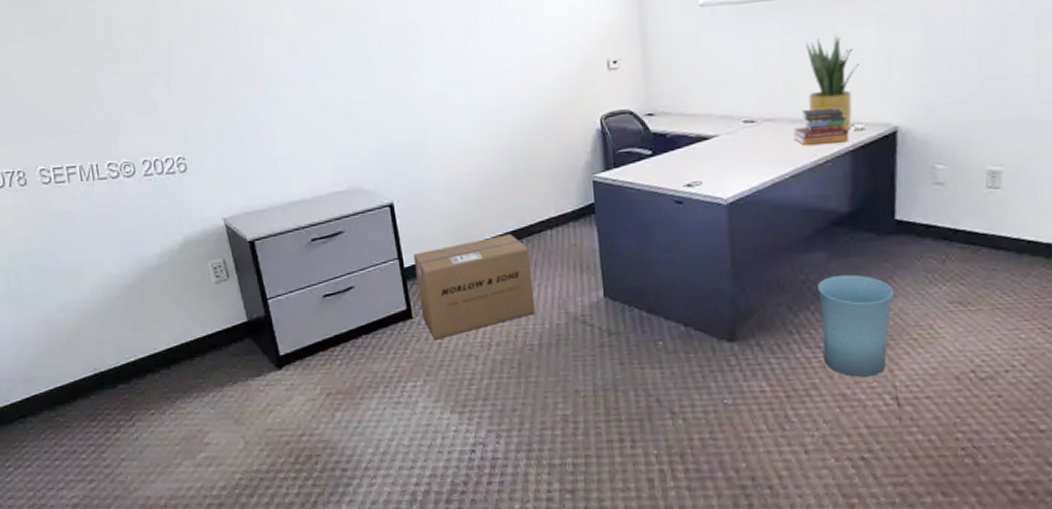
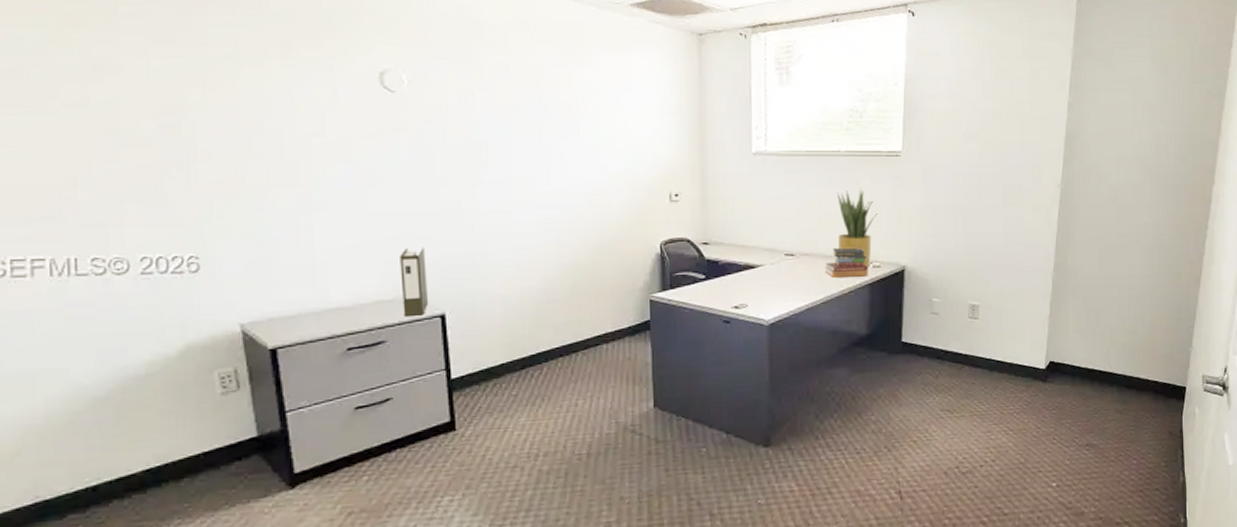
binder: none [348,136,377,208] -> present [400,247,428,317]
box: present [413,234,536,340] -> none [462,347,586,452]
waste bin: present [818,274,895,377] -> none [840,387,900,475]

